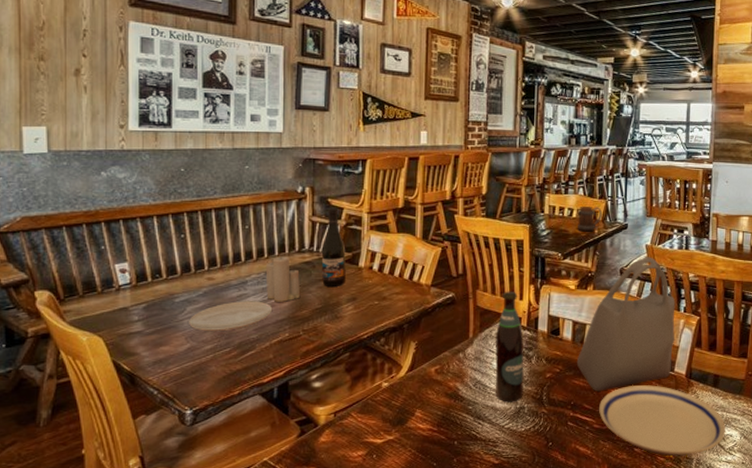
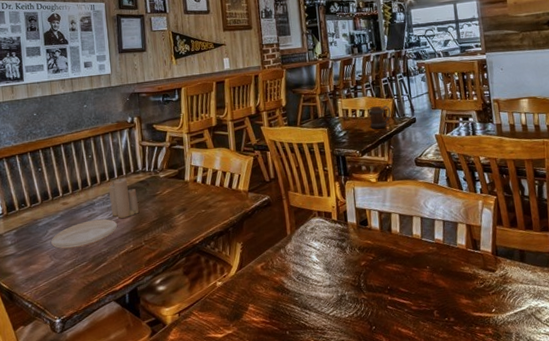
beer bottle: present [321,207,346,286] -> none [152,131,175,201]
bottle: present [495,291,524,402] -> none [310,189,343,292]
handbag: present [576,257,676,391] -> none [387,145,477,275]
plate: present [599,384,726,457] -> none [414,265,540,332]

